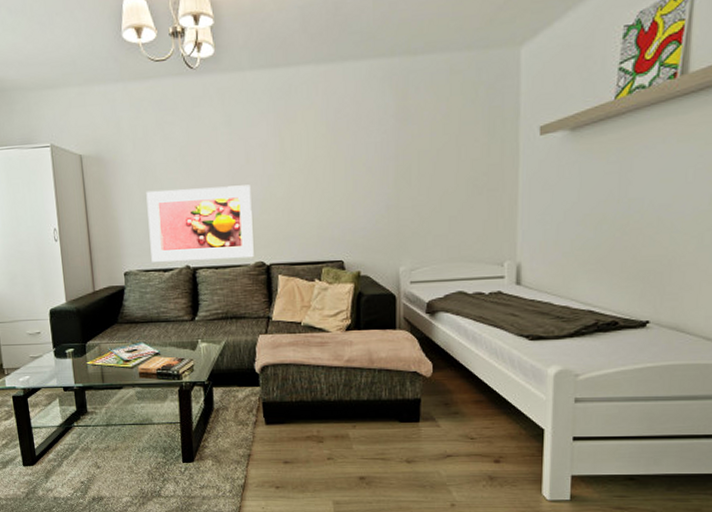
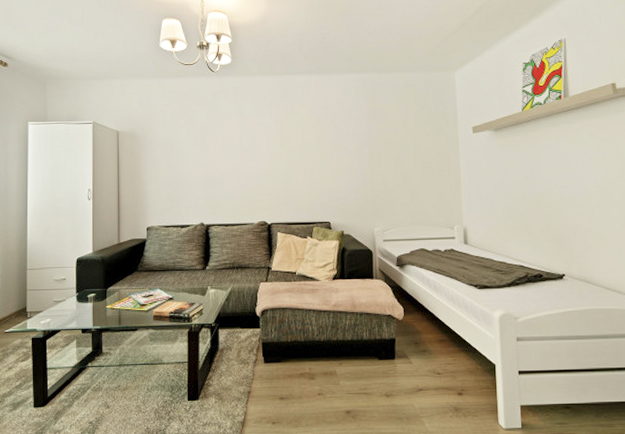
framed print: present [146,185,254,262] -> none [170,160,258,219]

